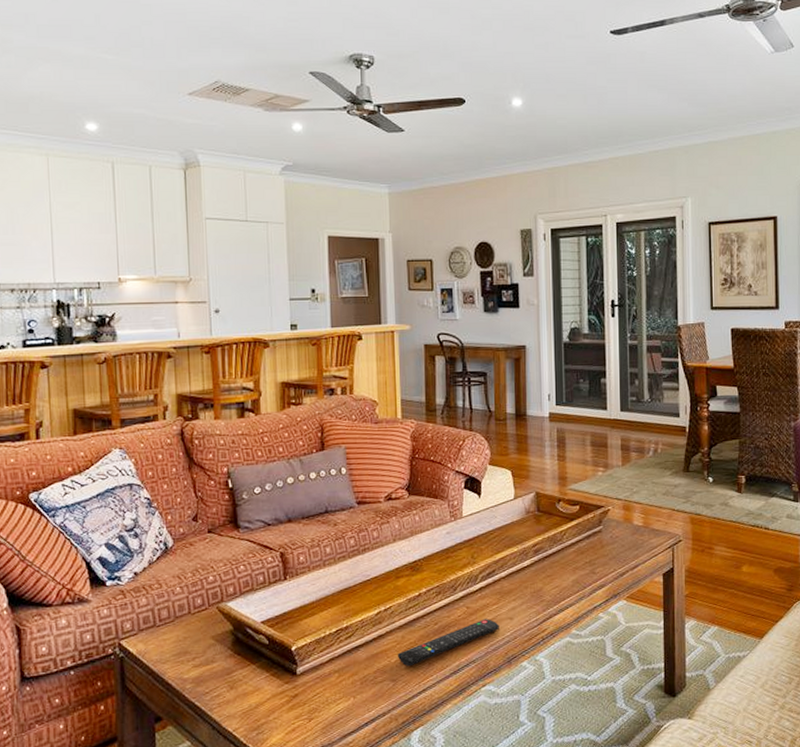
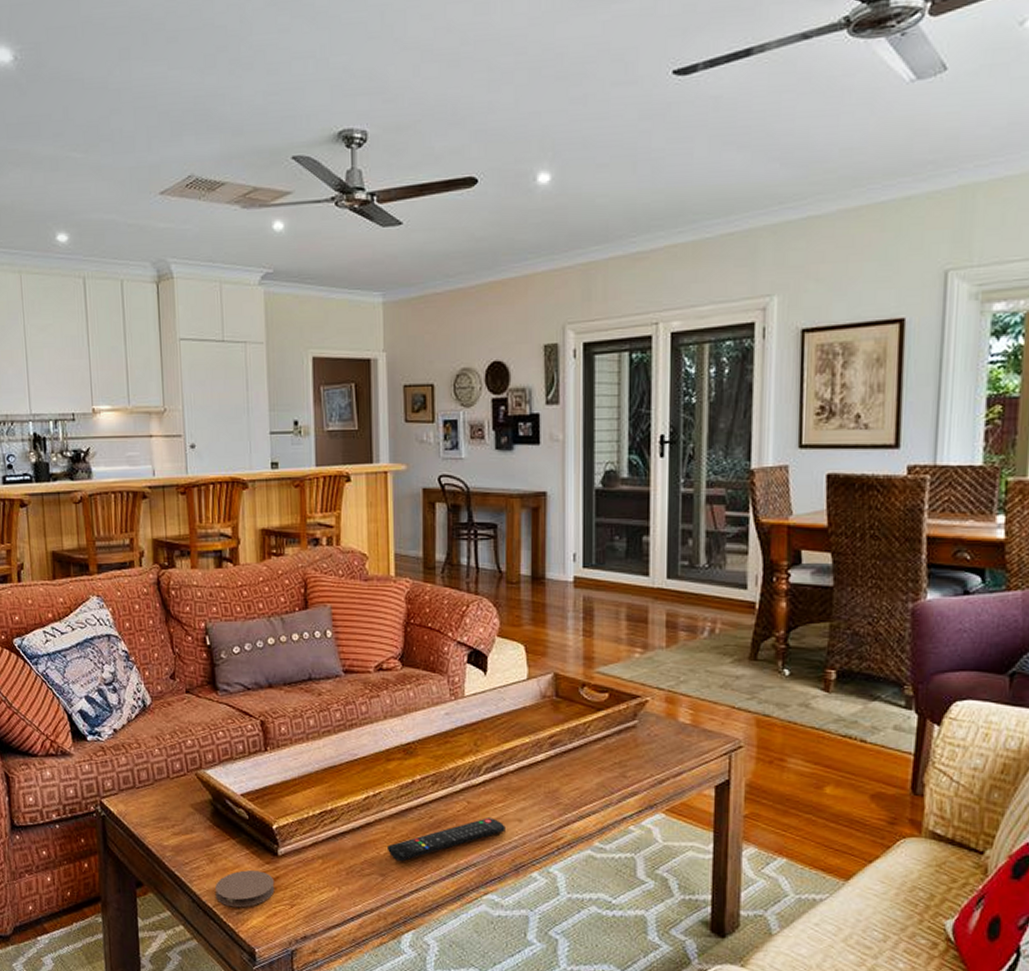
coaster: none [236,691,294,729] -> present [215,870,275,908]

